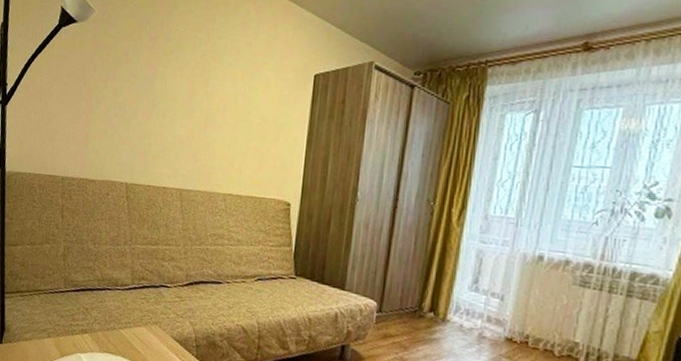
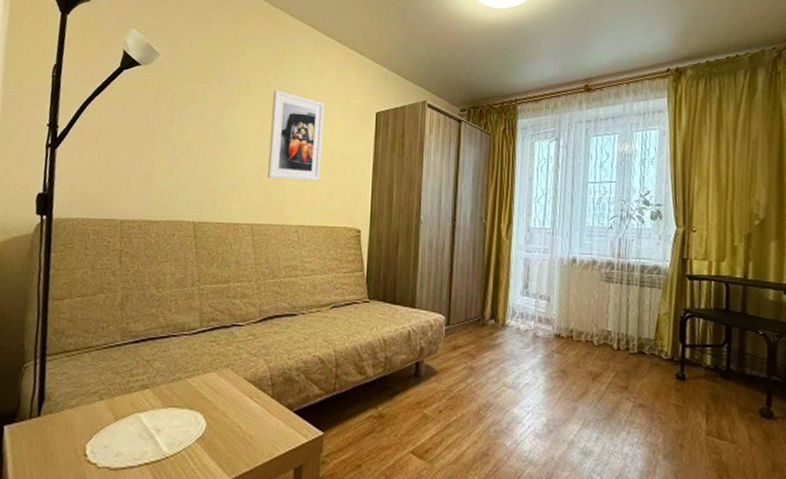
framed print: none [196,49,259,148] -> present [267,90,325,181]

